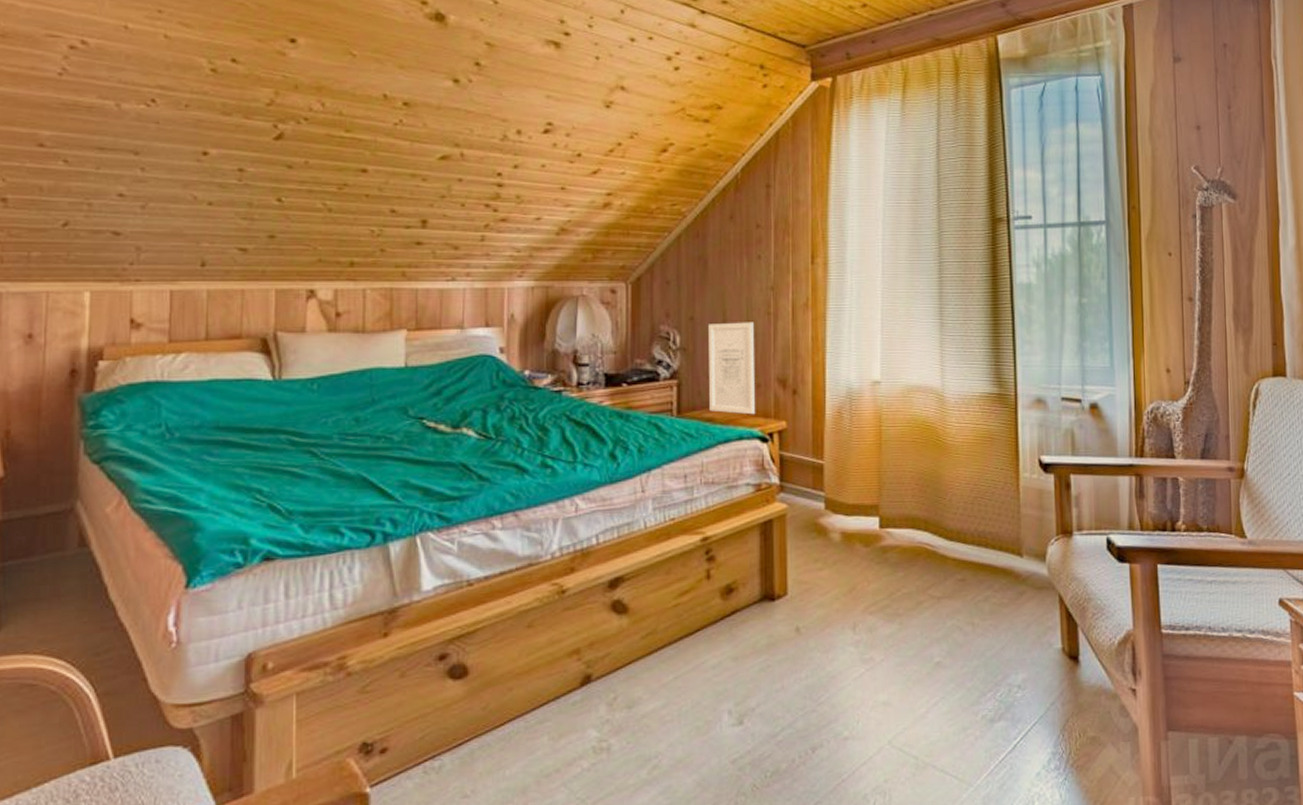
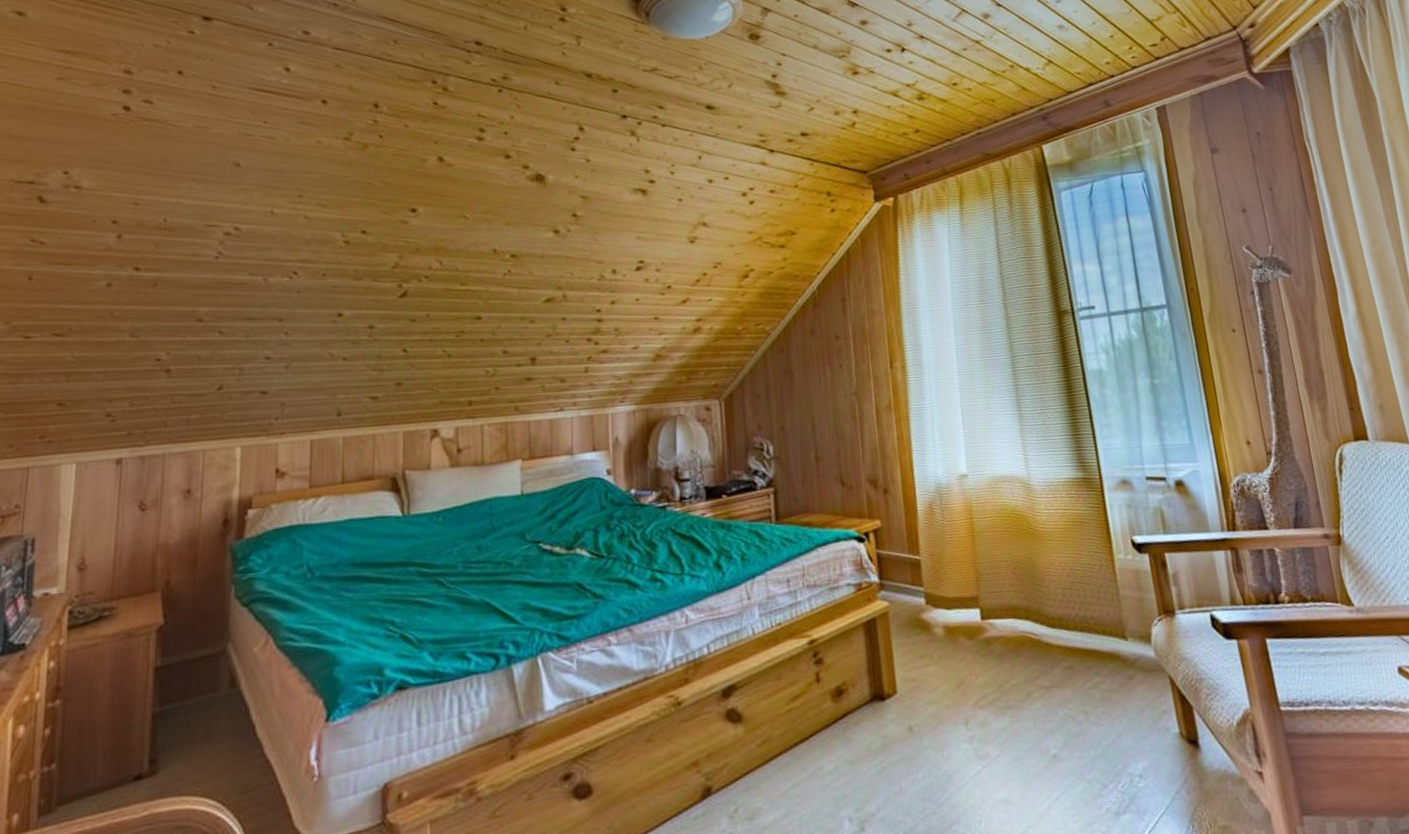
wall art: present [709,322,755,415] -> none [799,427,850,516]

